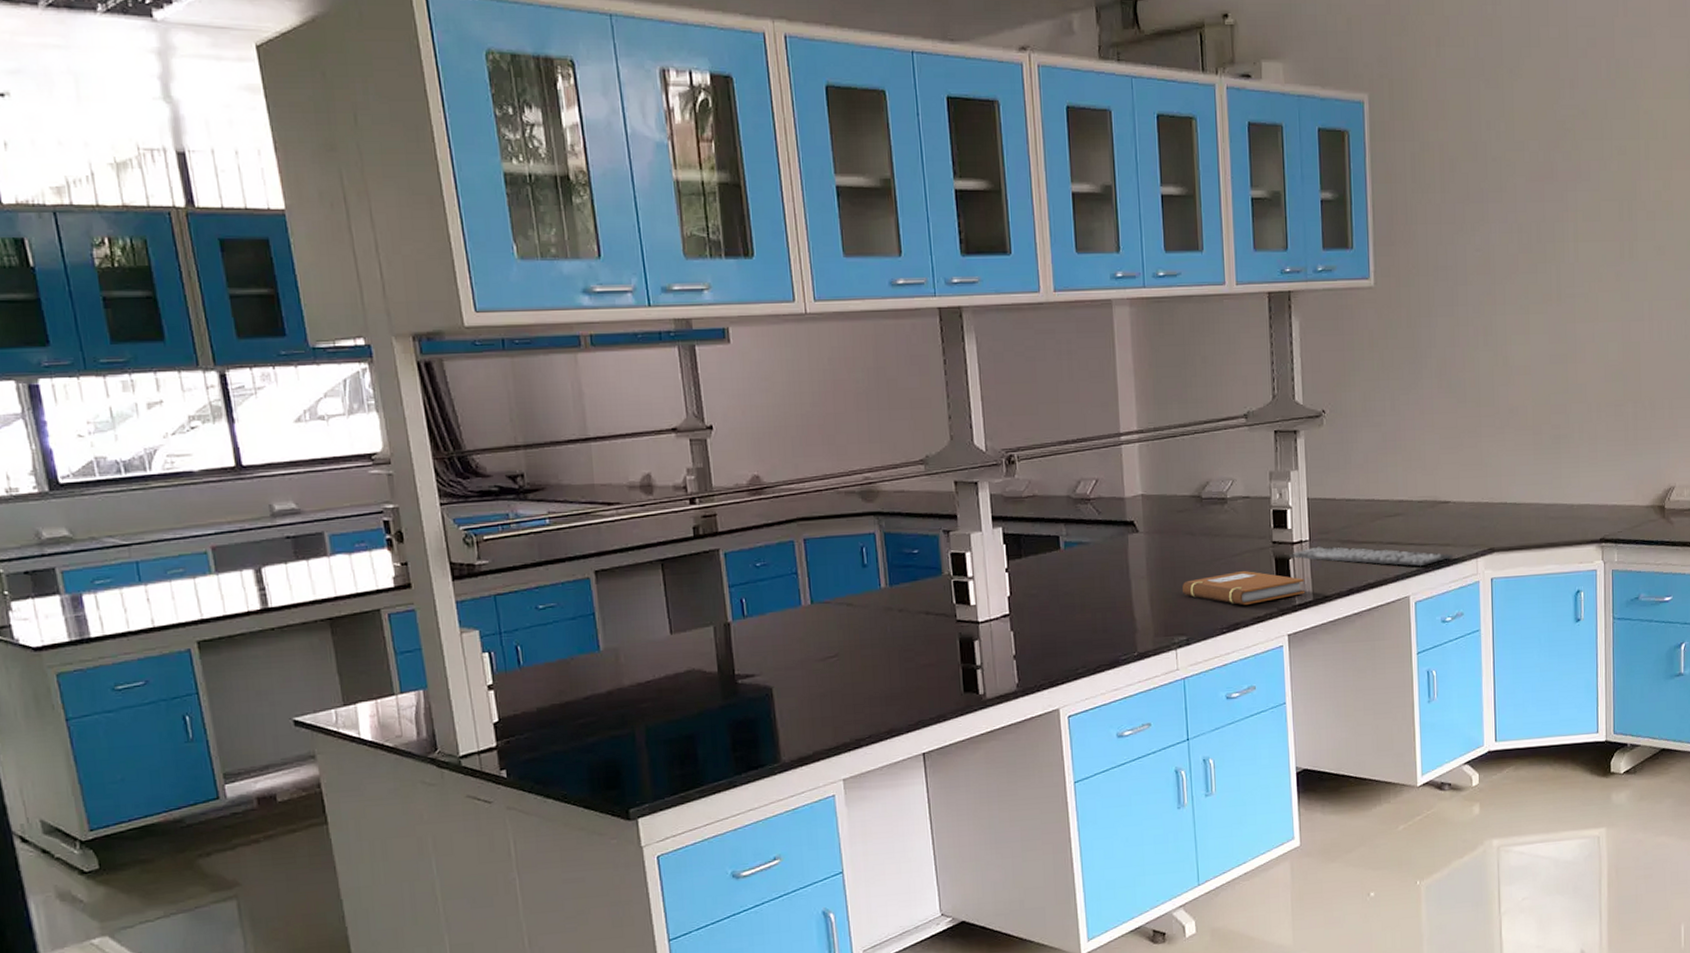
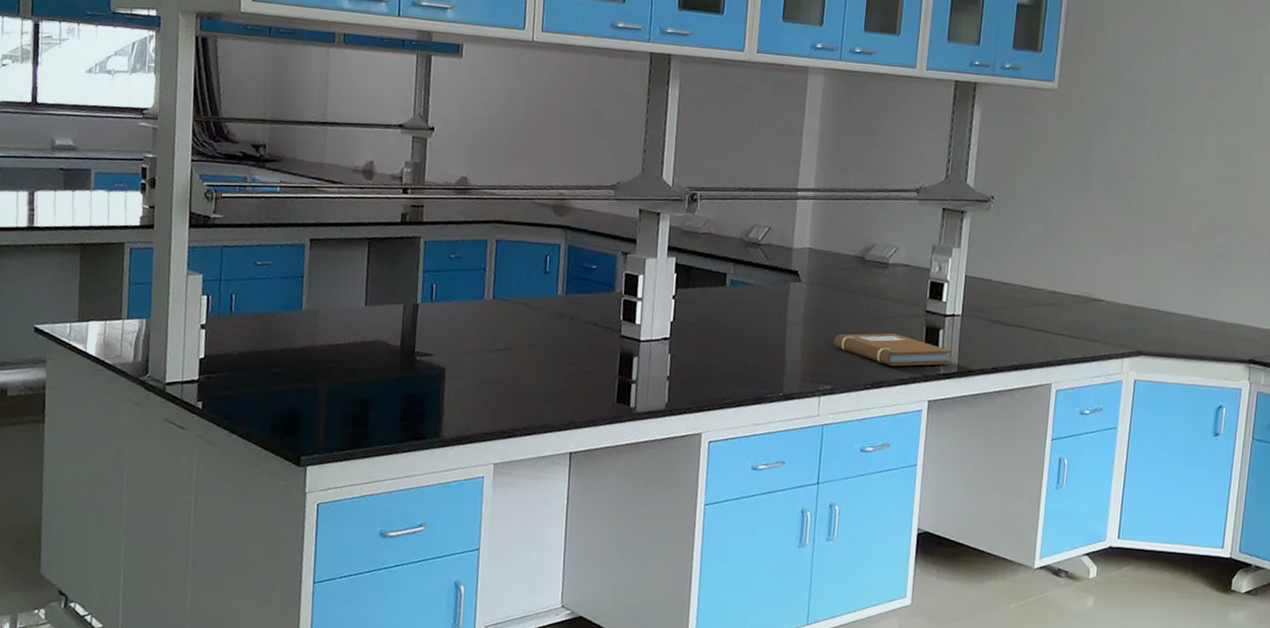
keyboard: present [1289,546,1453,567] -> none [940,322,1099,358]

